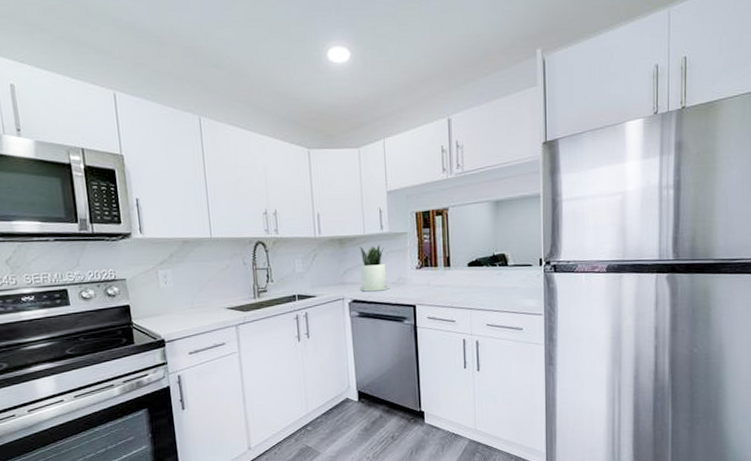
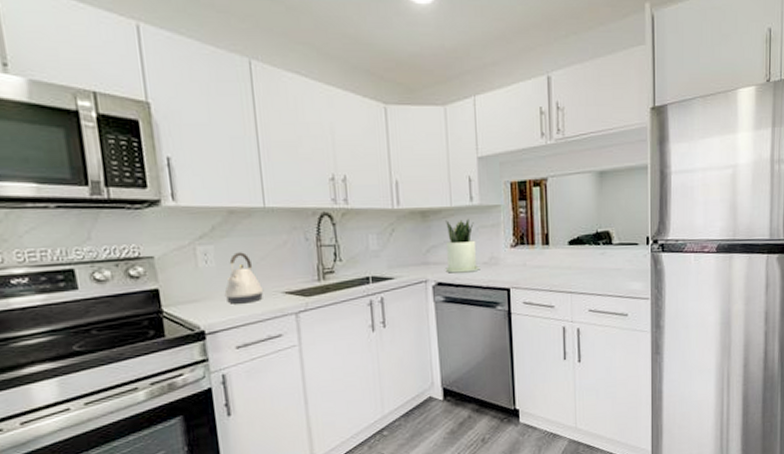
kettle: none [180,275,211,318] -> present [224,252,264,304]

